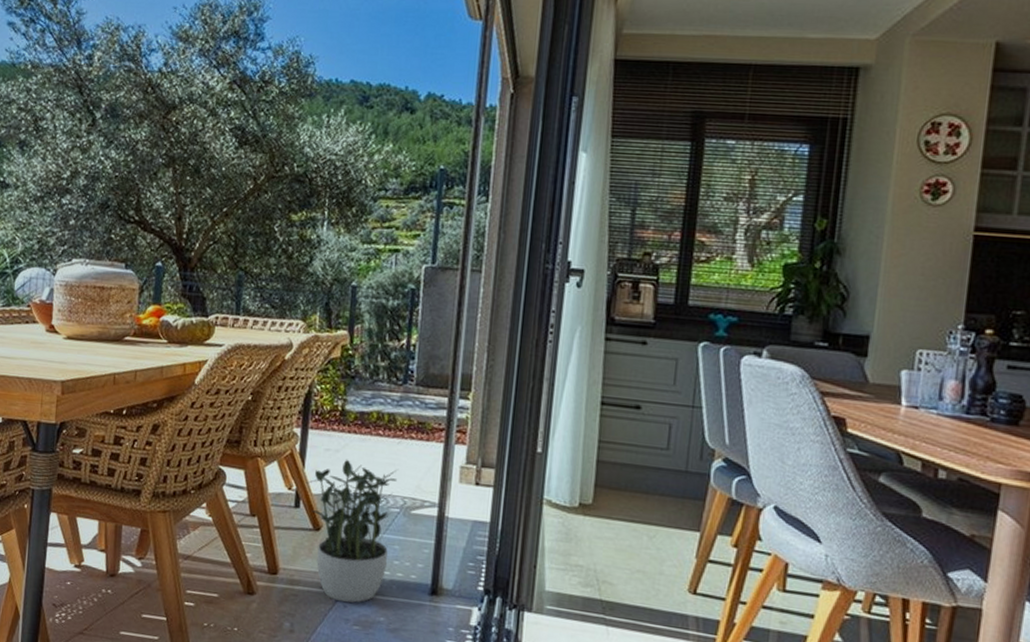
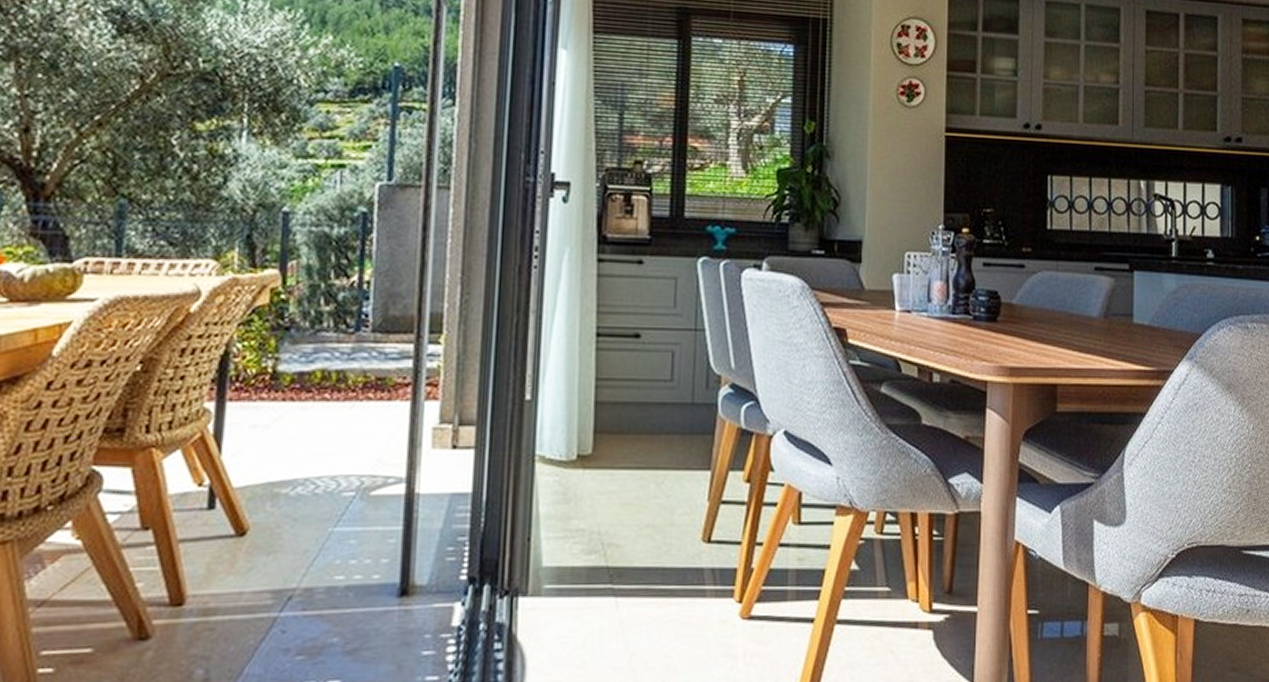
potted plant: present [305,459,397,603] -> none [223,435,350,627]

